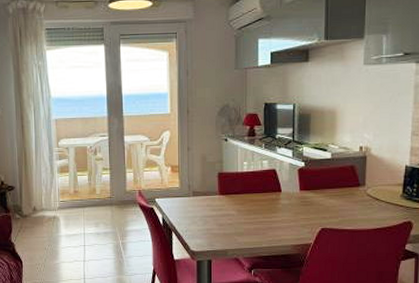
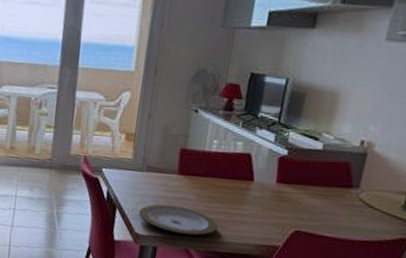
plate: none [192,222,259,246] -> present [139,204,218,236]

